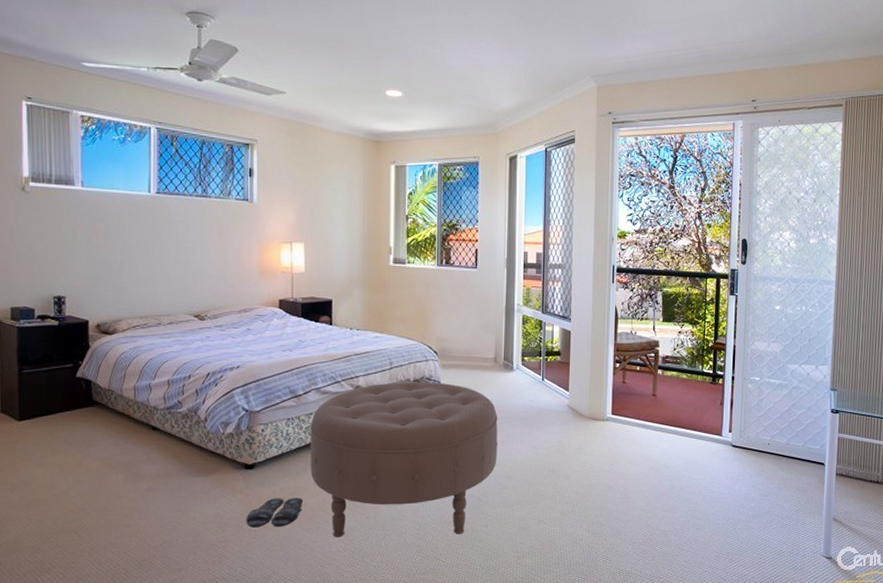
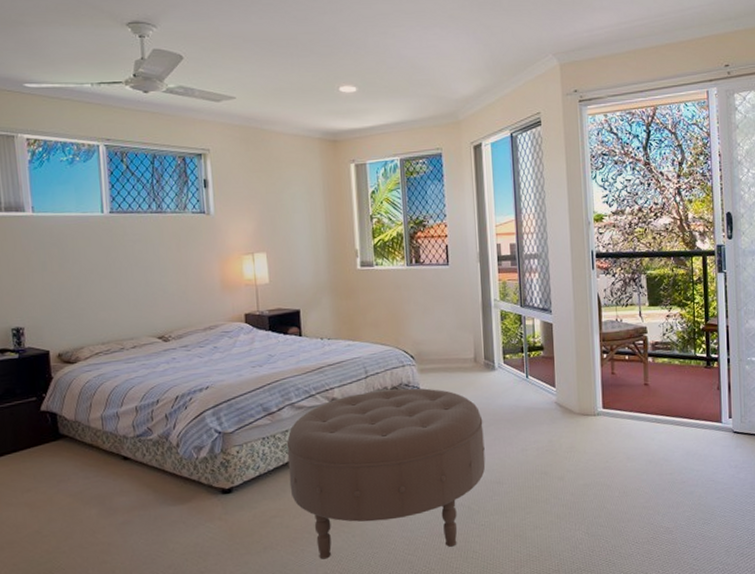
slippers: present [246,497,302,528] -> none [227,520,285,555]

